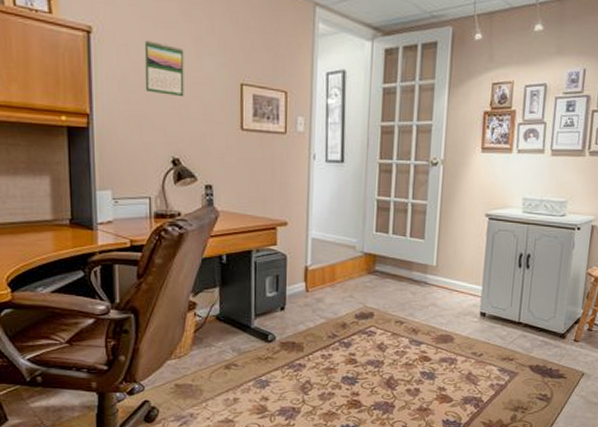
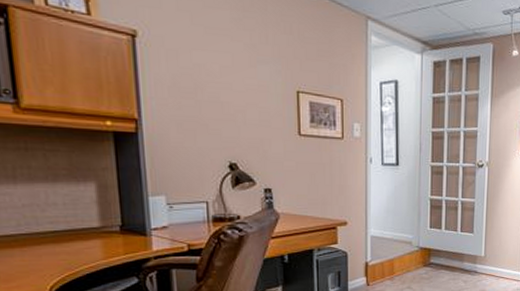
calendar: present [144,40,184,97] -> none [195,46,239,104]

